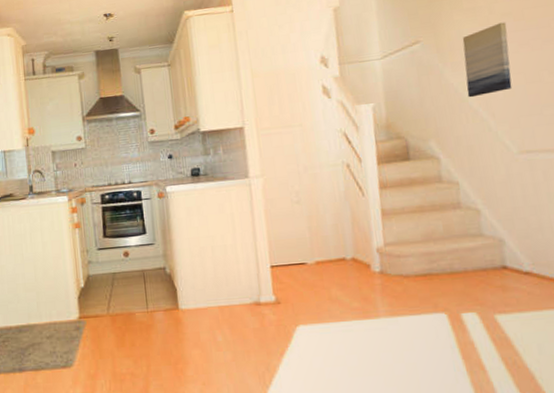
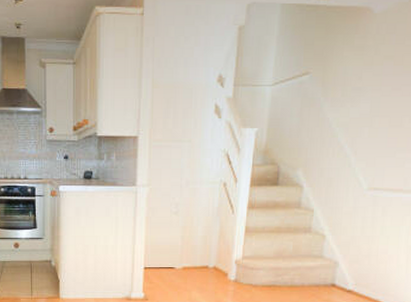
wall art: present [462,22,512,98] -> none [338,64,387,134]

